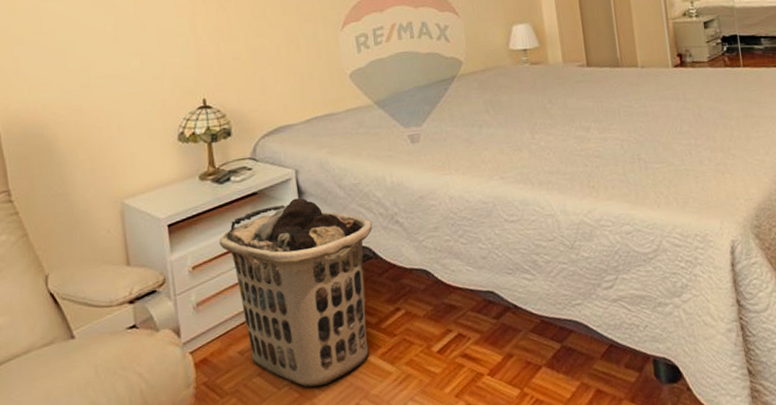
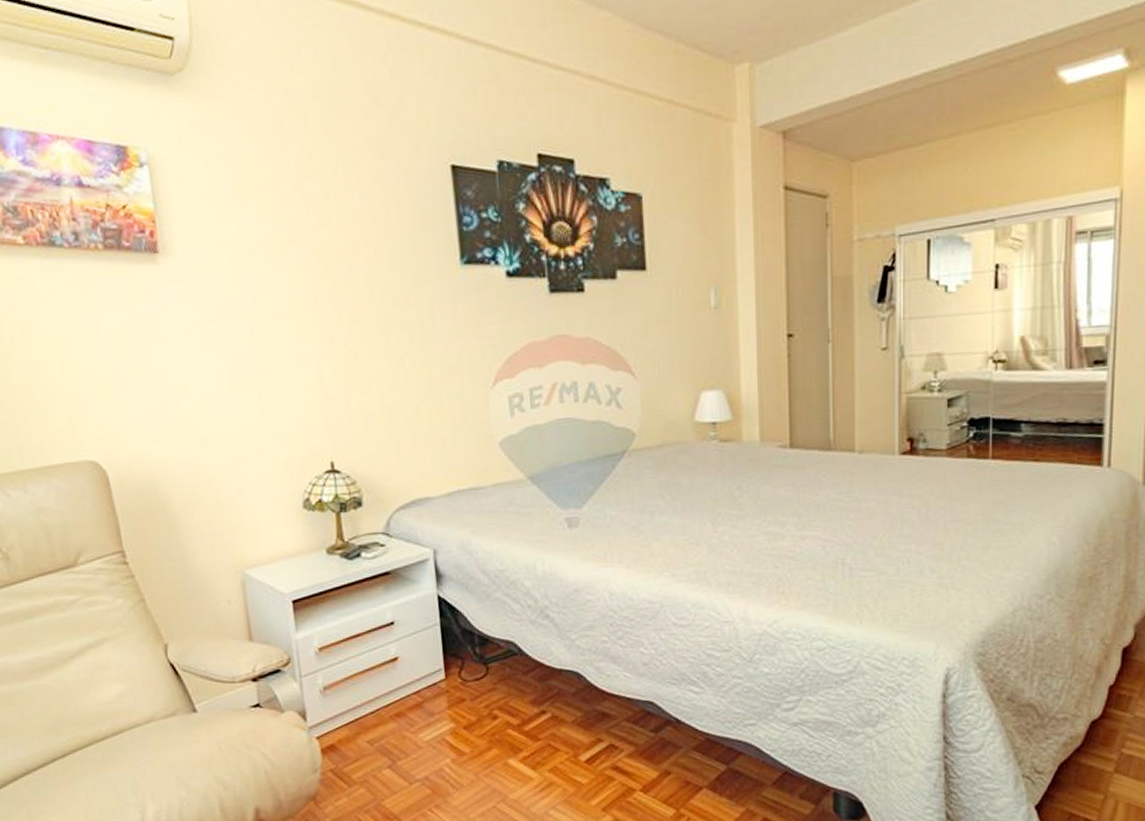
clothes hamper: present [219,198,373,387] -> none [348,581,519,786]

